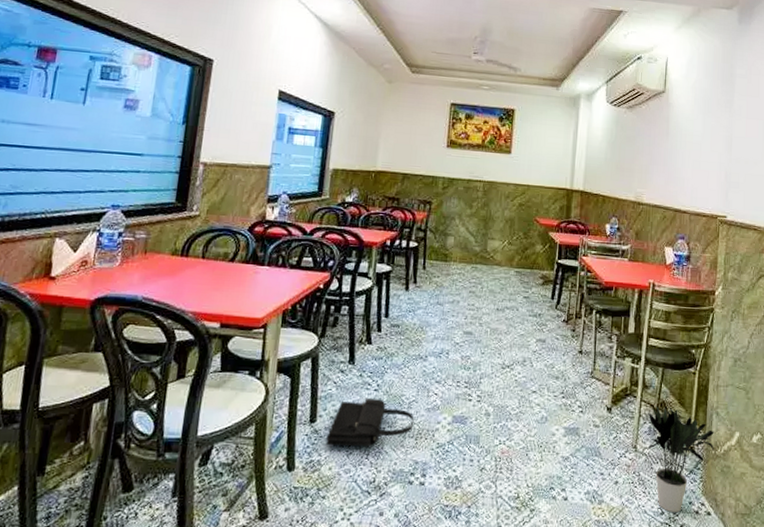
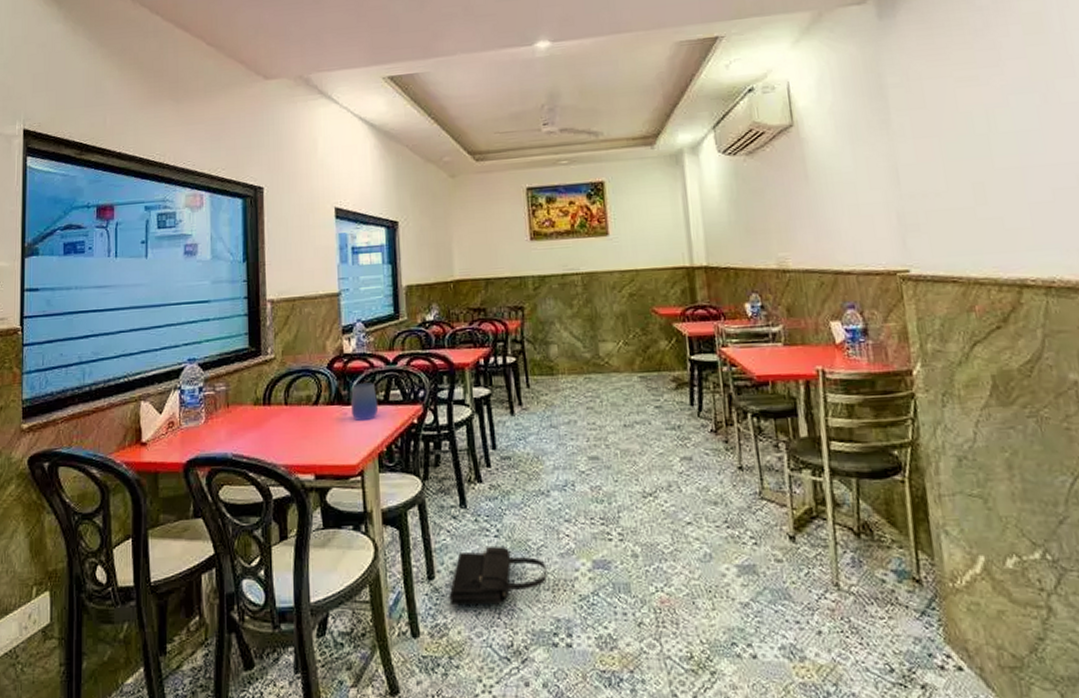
cup: none [264,247,290,281] -> present [351,383,378,421]
potted plant: present [648,406,715,513] -> none [846,529,952,670]

